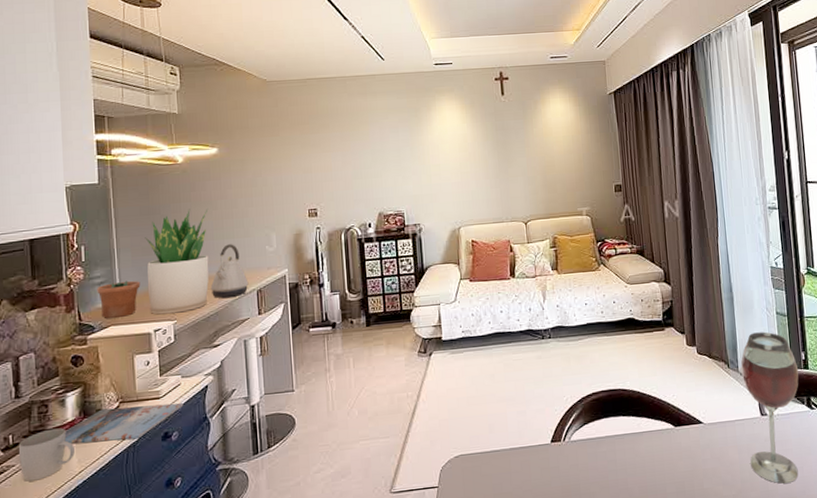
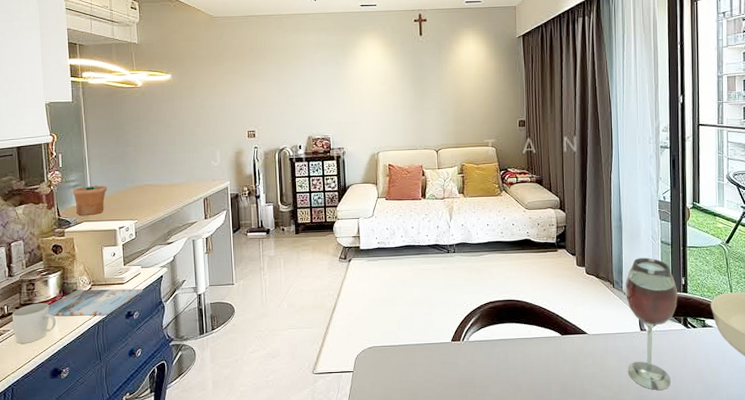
planter: present [145,208,209,315] -> none [111,126,164,215]
kettle: present [210,244,249,299] -> none [165,158,197,204]

